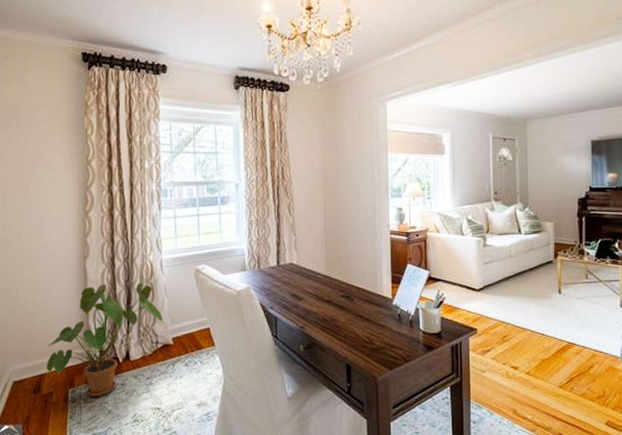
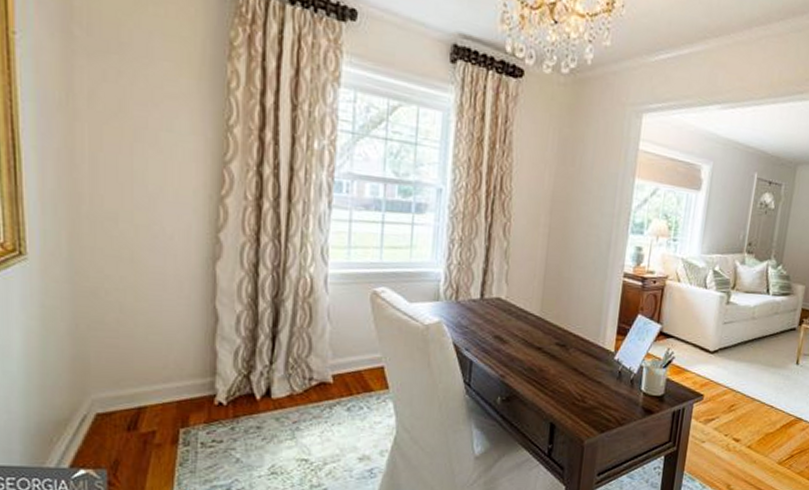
house plant: present [46,284,164,397] -> none [148,297,323,441]

